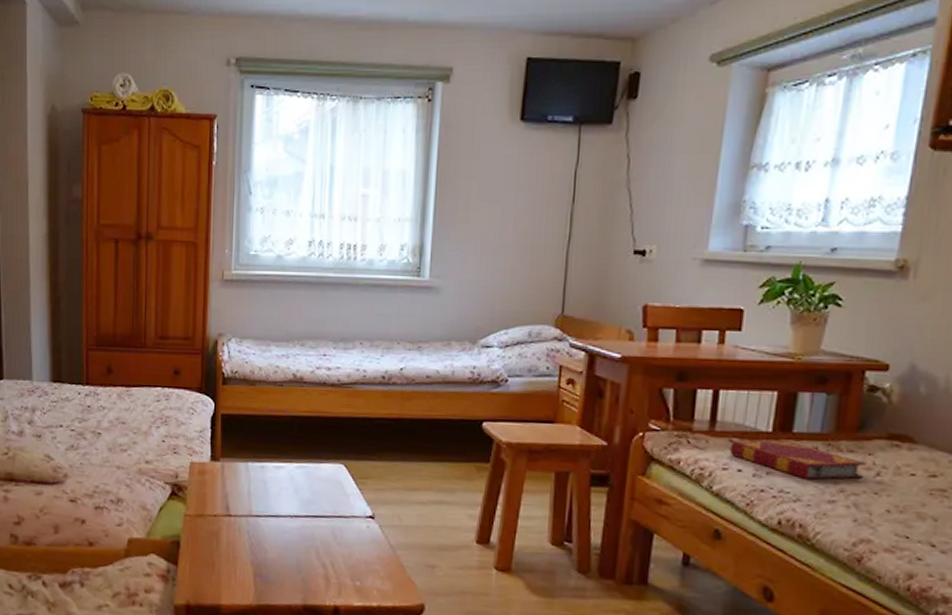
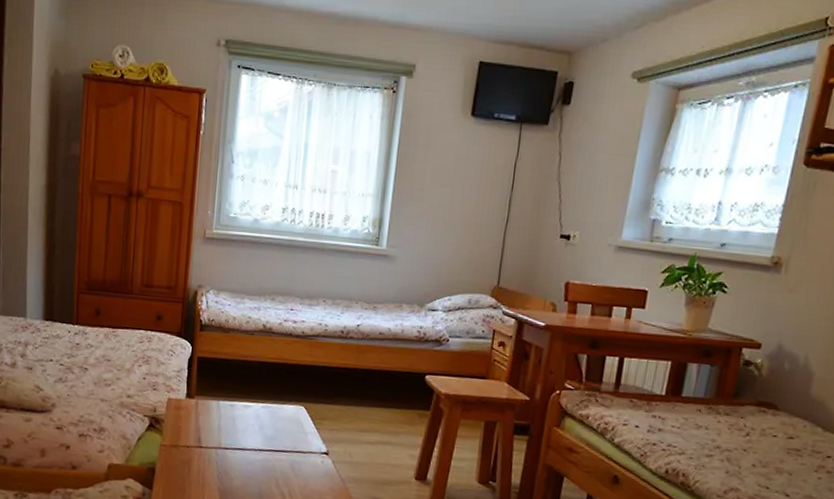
hardback book: present [730,440,866,480] -> none [630,401,739,438]

